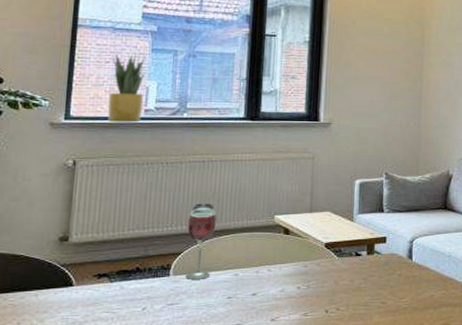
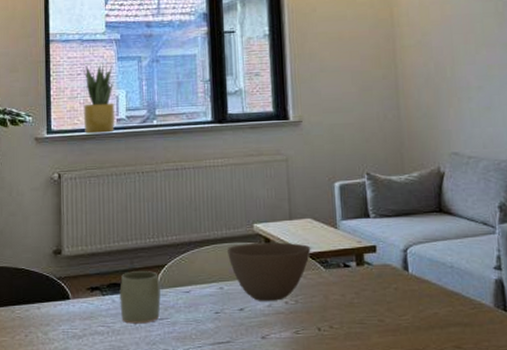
mug: none [128,258,174,310] -> present [119,271,161,324]
wineglass: present [185,203,217,279] -> none [168,213,197,293]
bowl: none [246,232,327,287] -> present [228,242,311,301]

